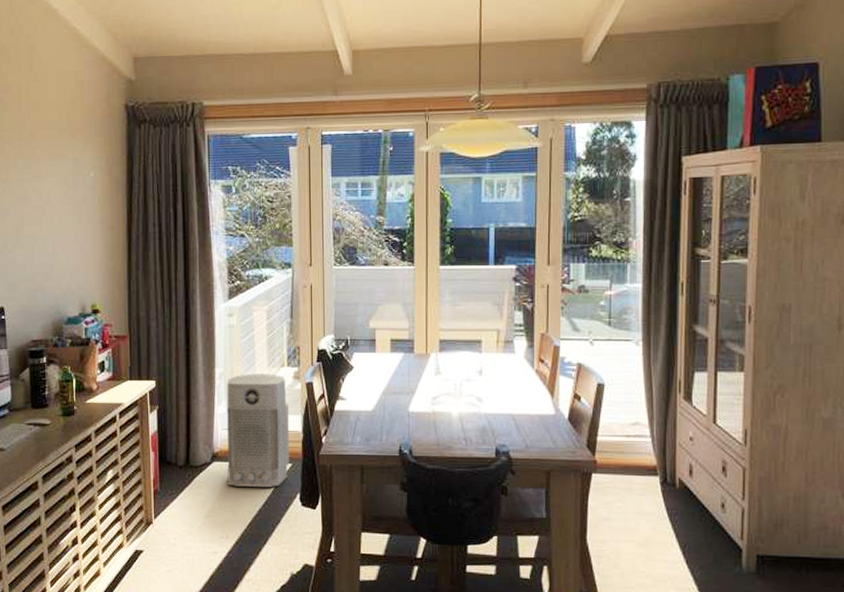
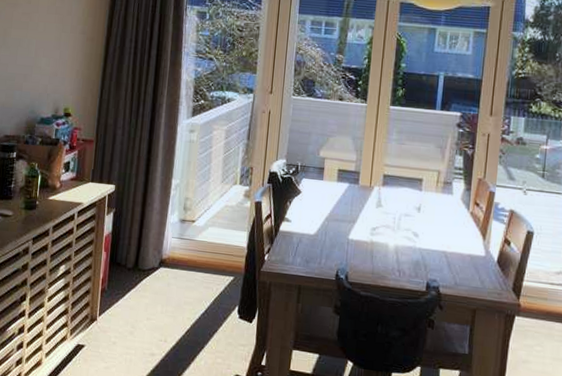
air purifier: present [227,374,290,487] -> none [171,188,238,298]

